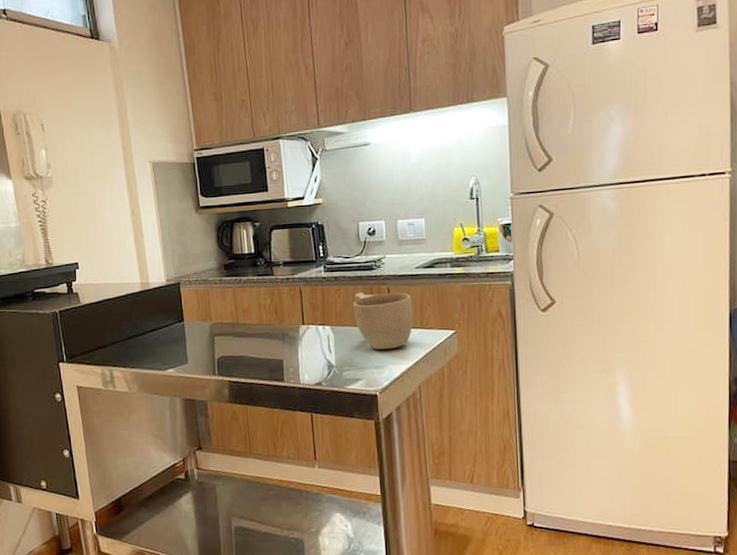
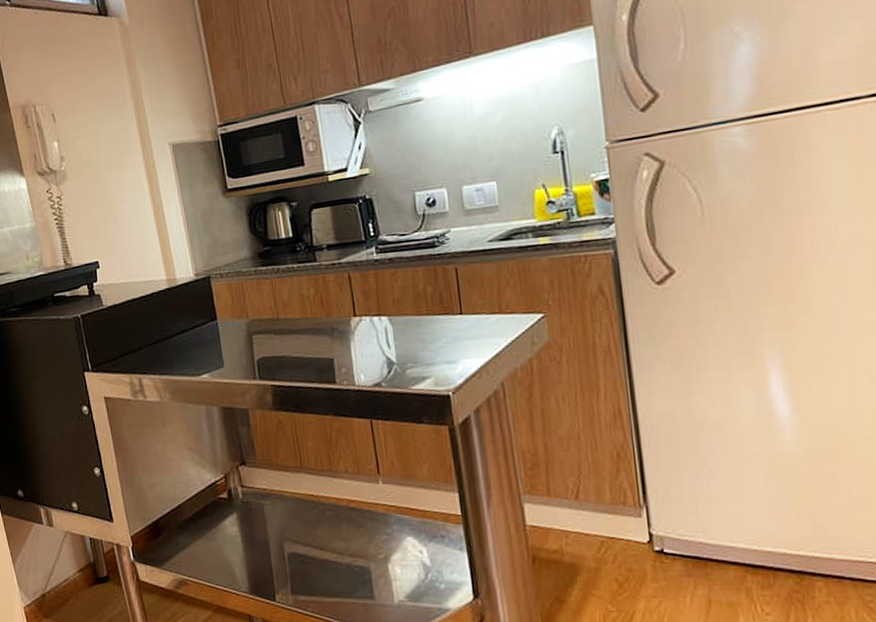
cup: present [352,292,414,349] -> none [412,272,490,341]

